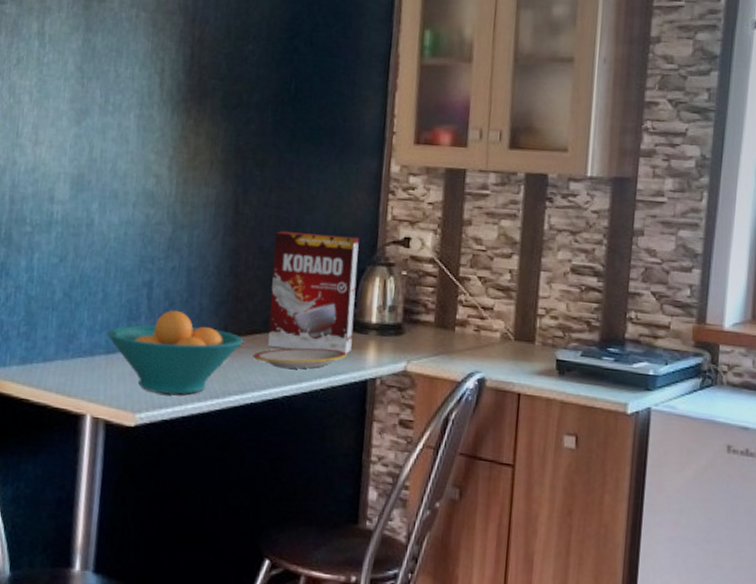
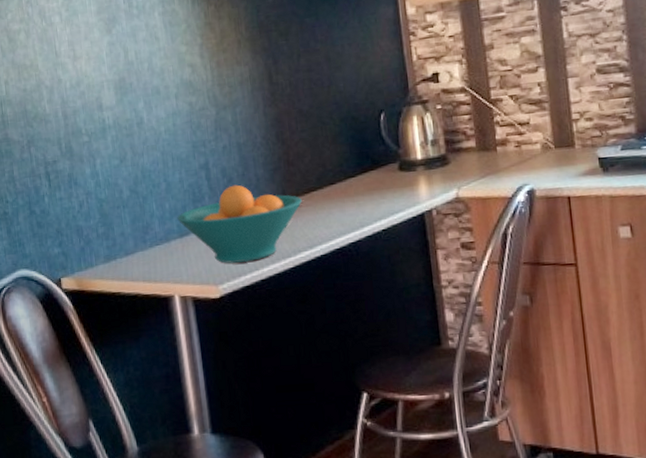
plate: present [253,347,347,369] -> none [314,191,400,219]
cereal box: present [267,231,359,354] -> none [311,82,404,201]

